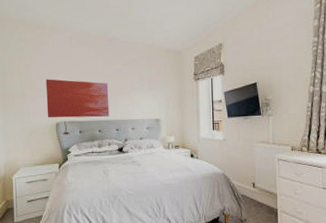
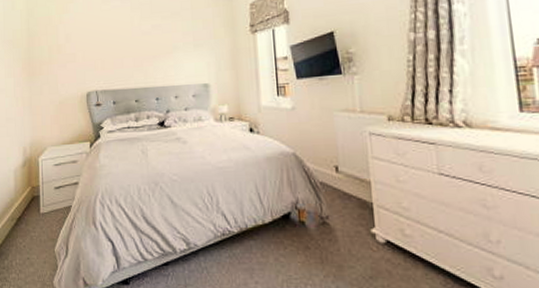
wall art: present [46,79,110,118] -> none [75,41,148,87]

